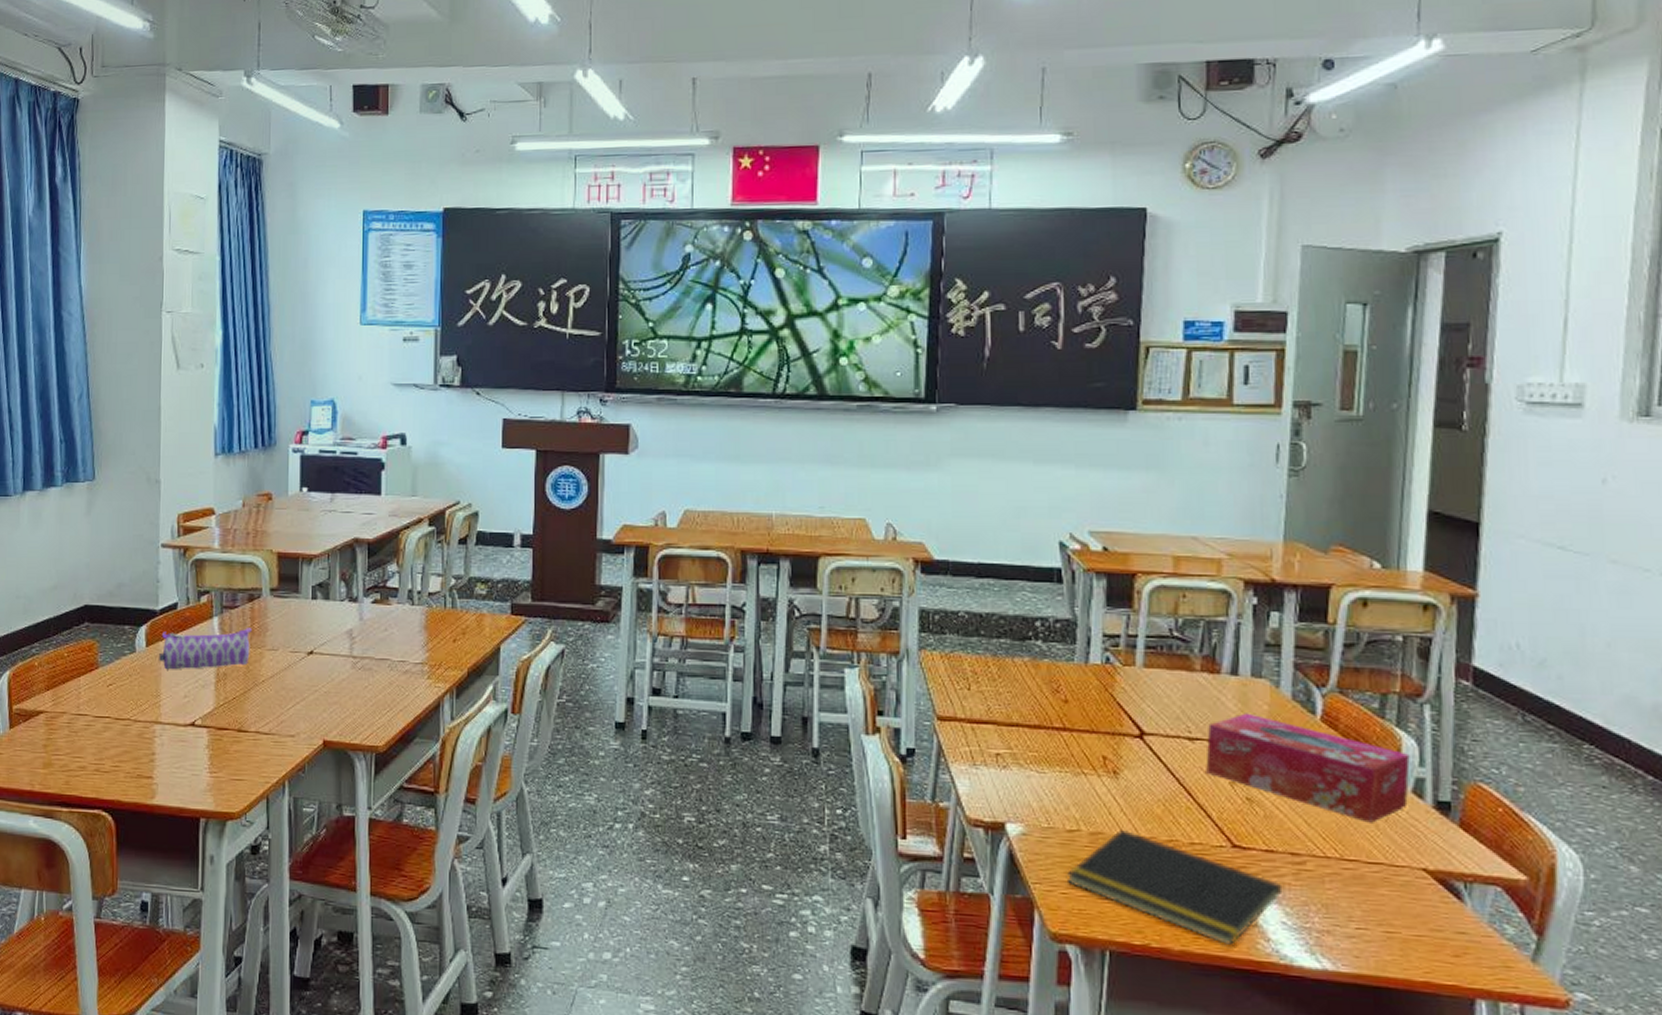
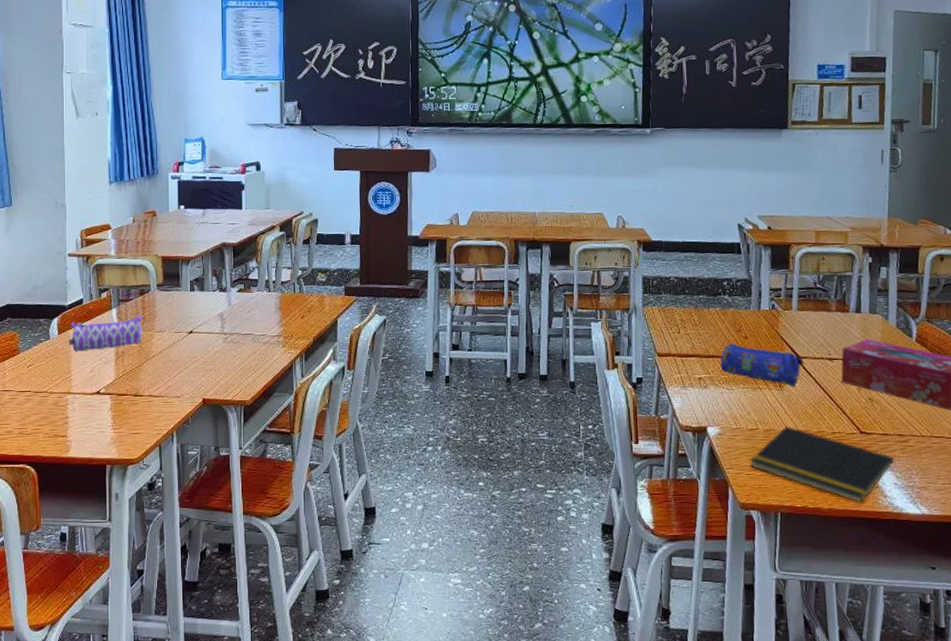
pencil case: none [1027,708,1150,774] -> present [720,343,804,386]

